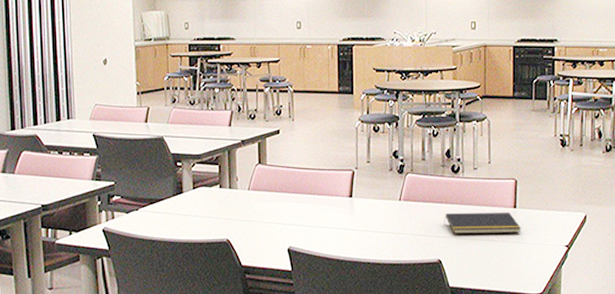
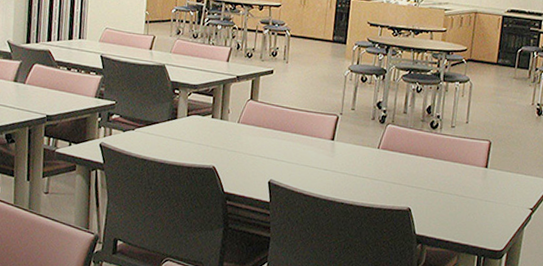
notepad: present [444,212,522,234] -> none [417,165,491,192]

